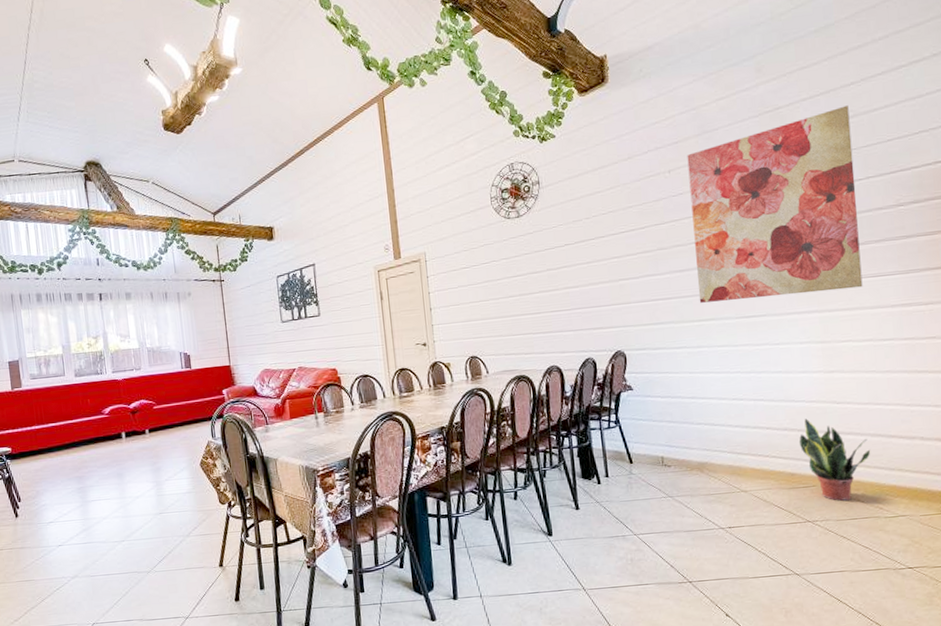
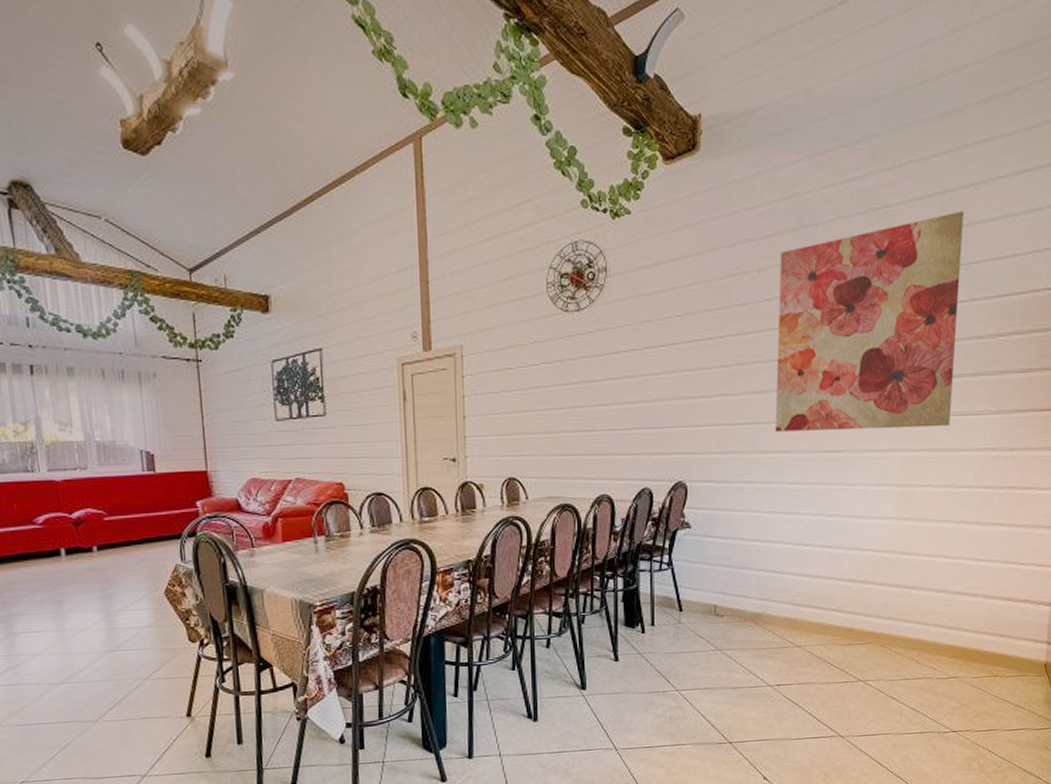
potted plant: present [798,418,871,501] -> none [861,569,933,660]

